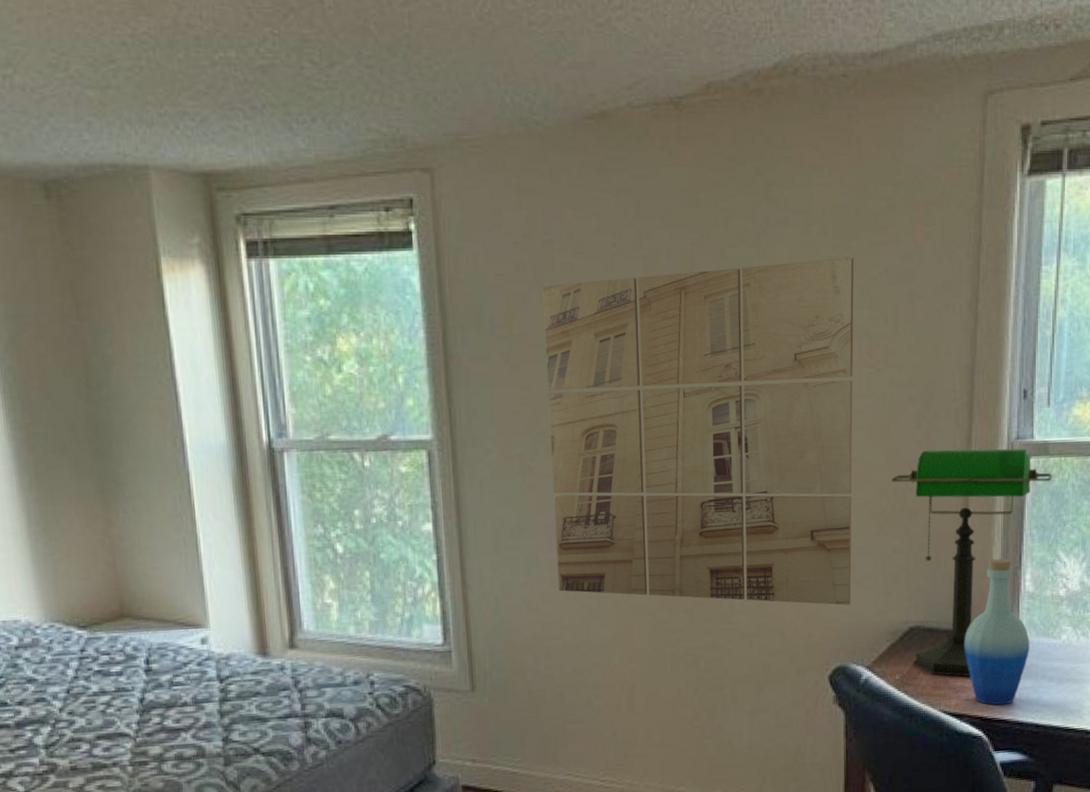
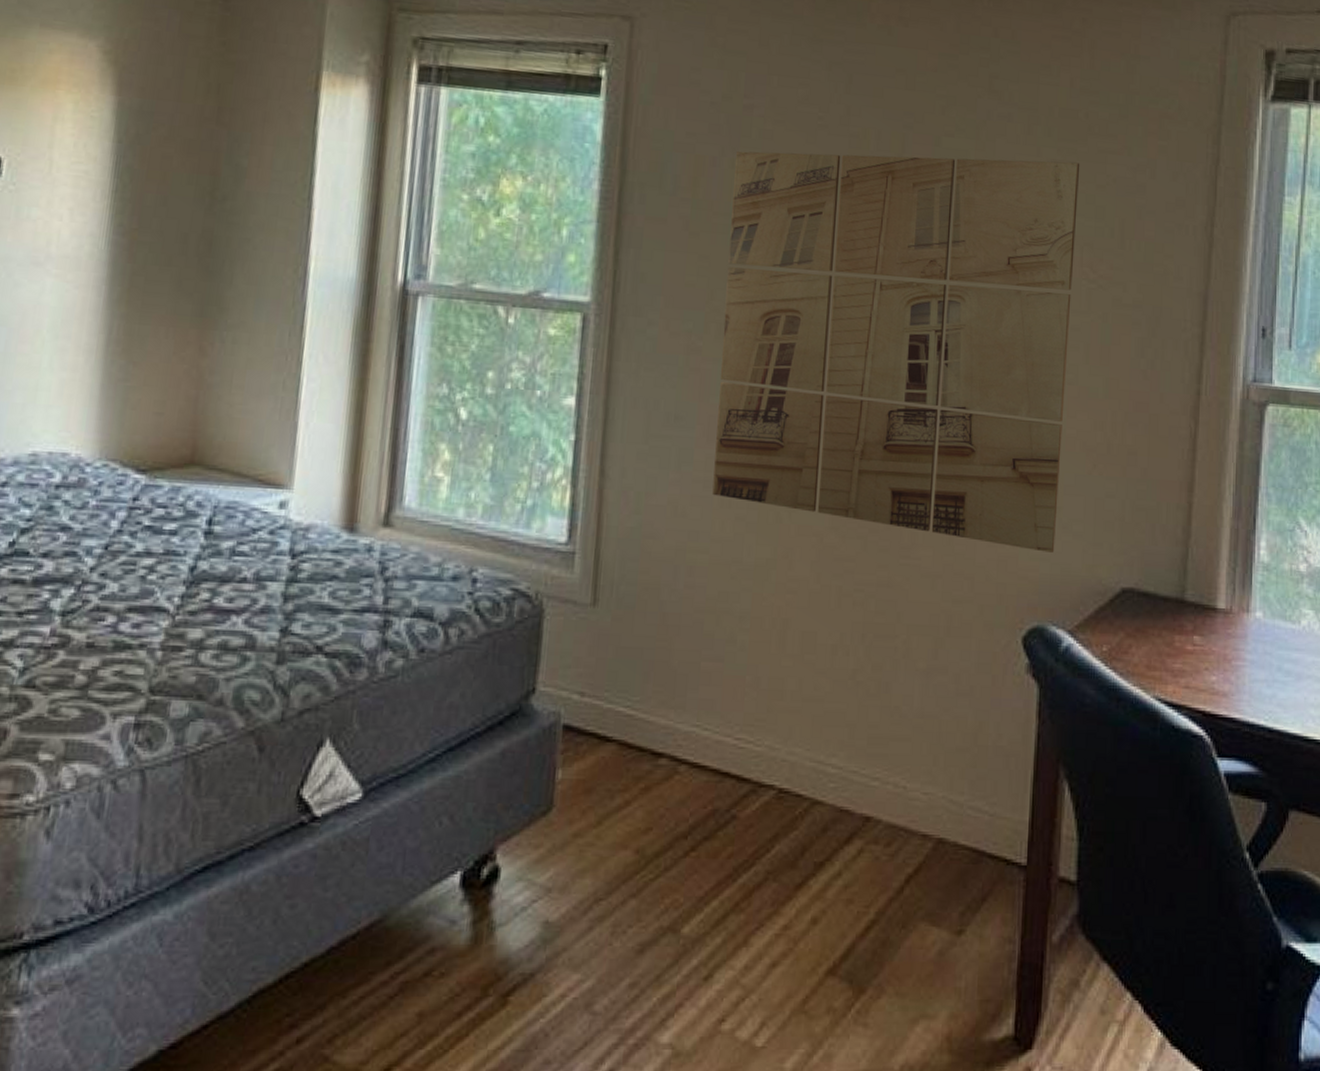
desk lamp: present [891,448,1053,677] -> none [1108,382,1294,658]
bottle: present [964,559,1030,705] -> none [1185,518,1264,699]

